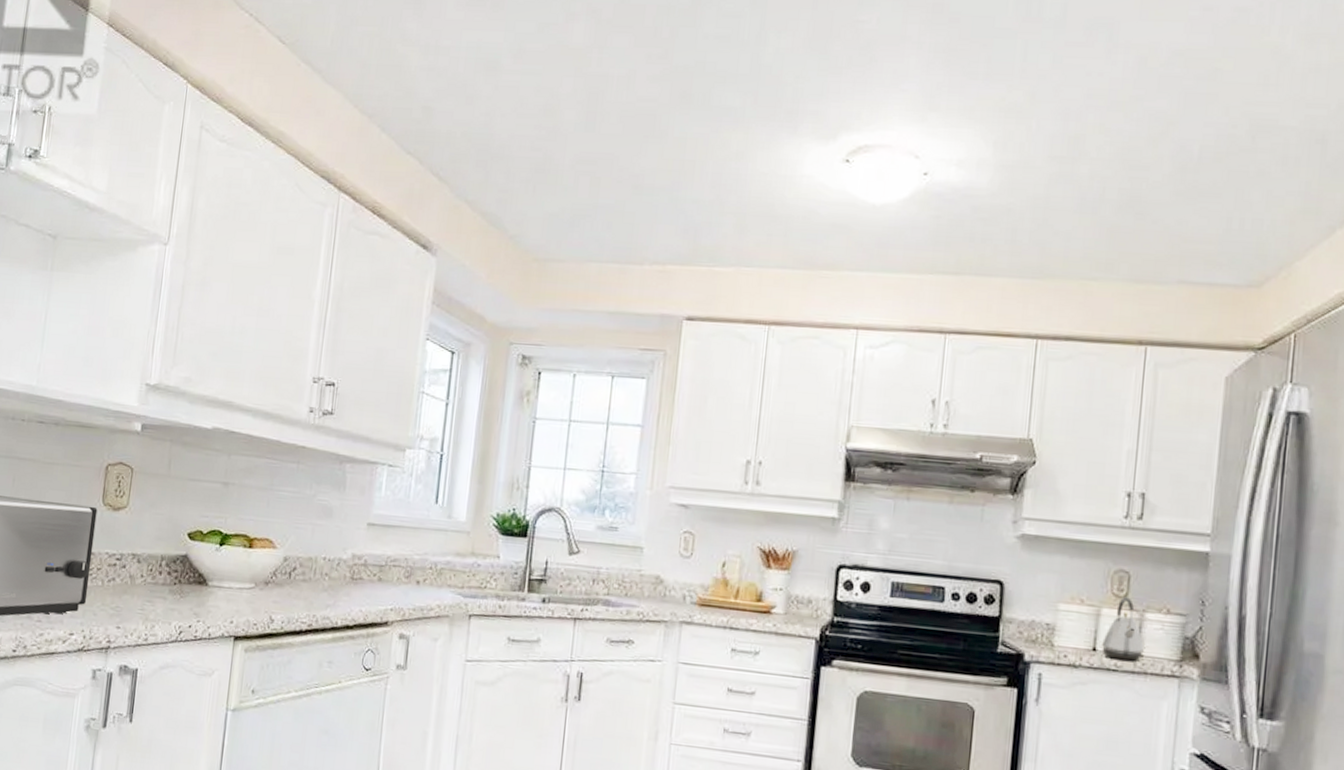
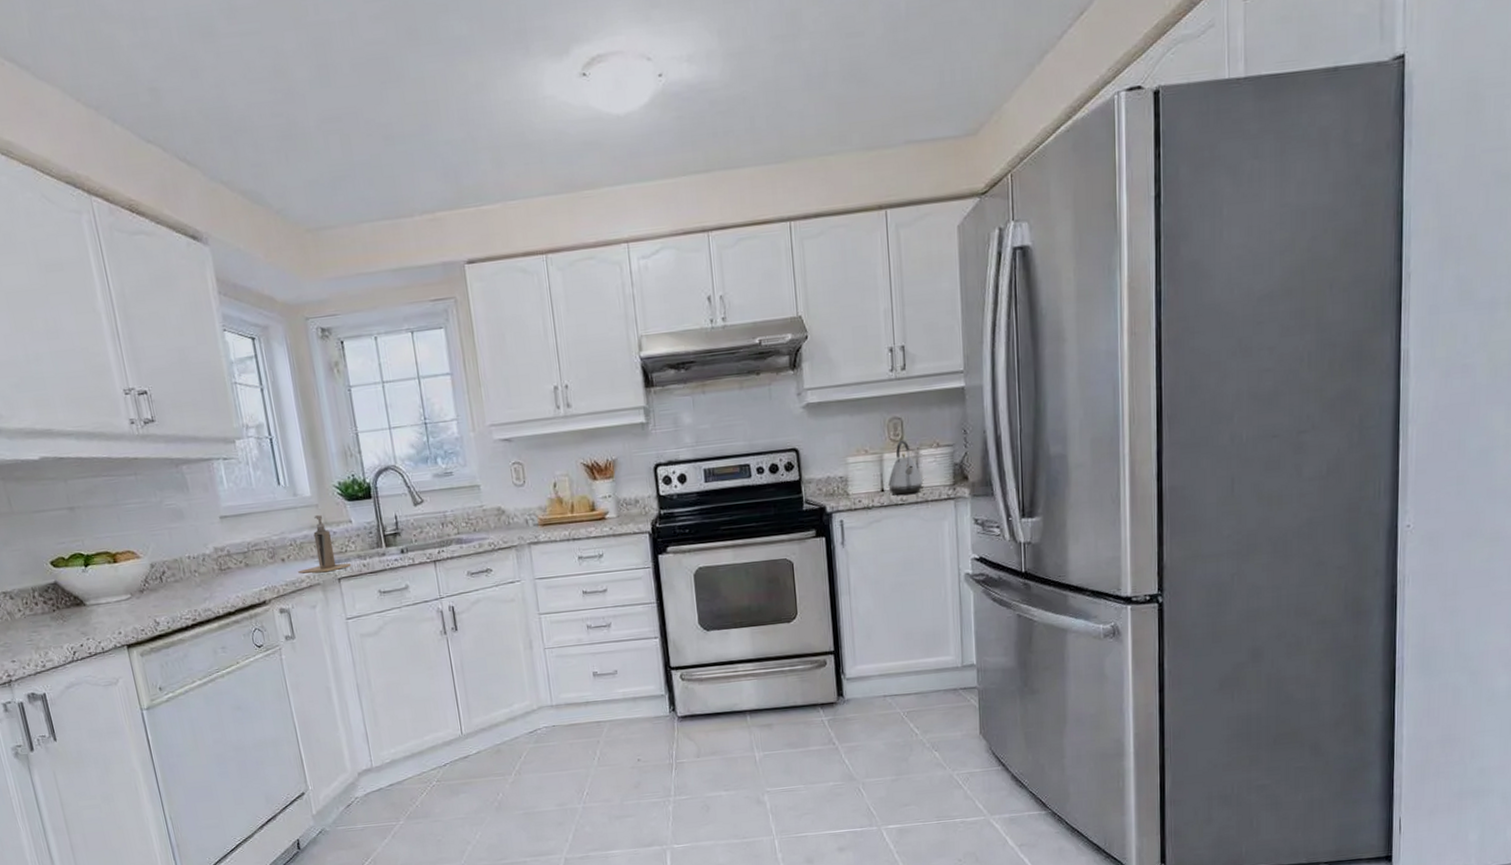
soap dispenser: none [430,542,487,606] -> present [298,514,352,574]

